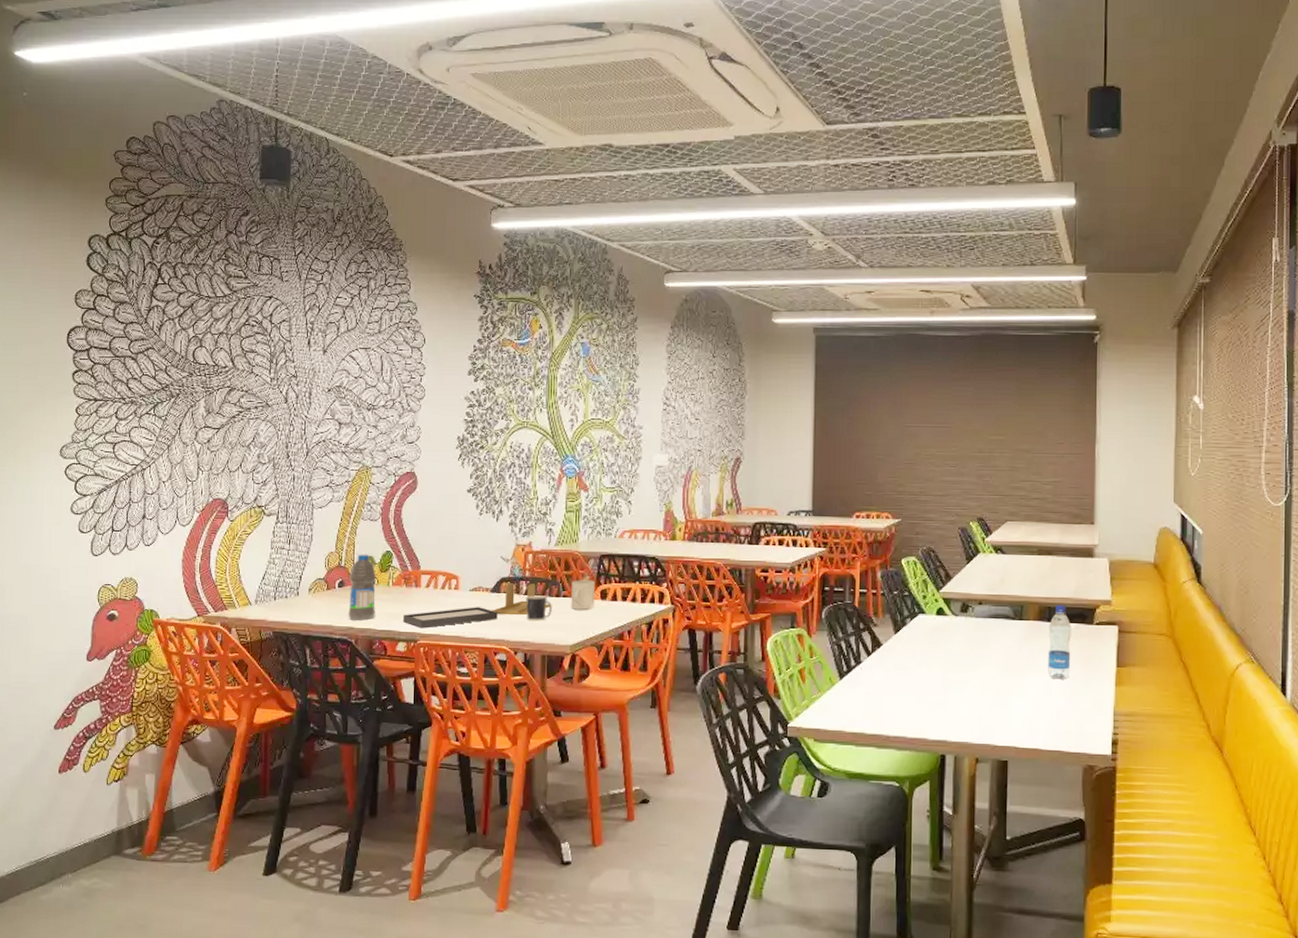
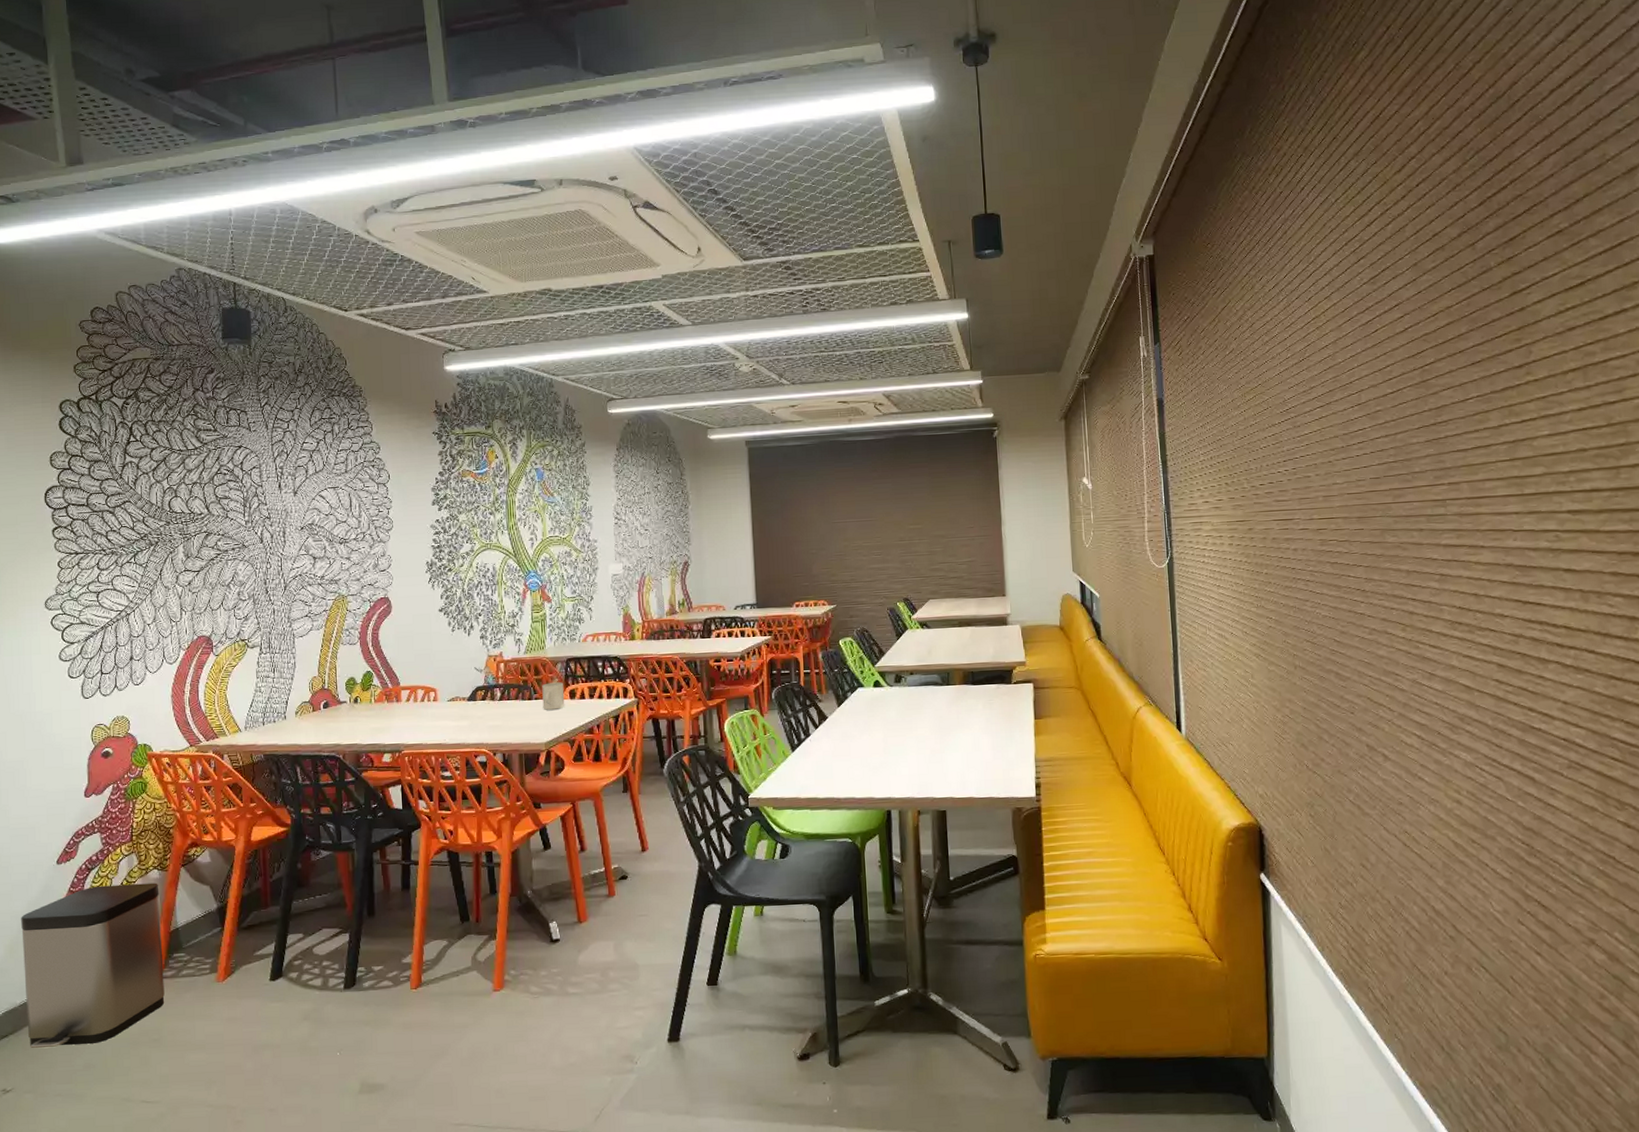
pedal bin: none [13,756,156,923] -> present [21,882,165,1048]
water bottle: present [348,554,376,620] -> none [333,675,360,737]
tray: present [403,607,498,629] -> none [387,715,476,739]
napkin holder: present [492,583,550,615] -> none [470,690,523,720]
mug: present [526,595,552,622] -> none [500,700,526,724]
bottle: present [1048,604,1072,681] -> none [973,668,995,735]

